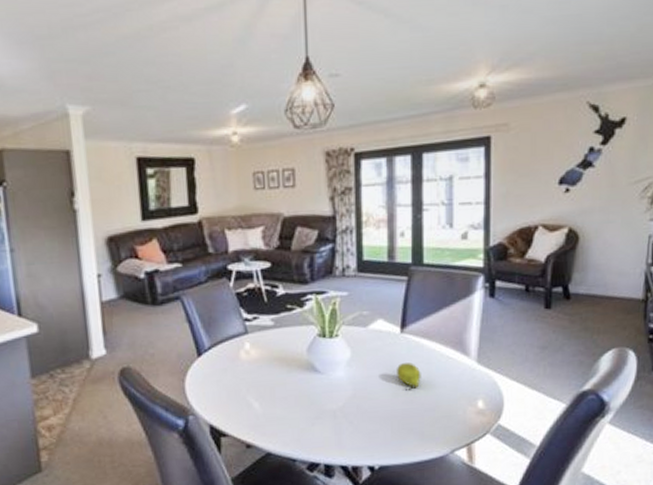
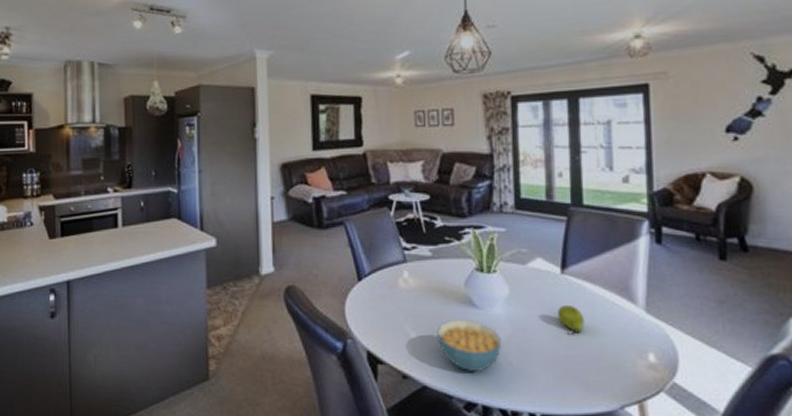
cereal bowl: none [279,385,344,435] -> present [436,319,502,372]

